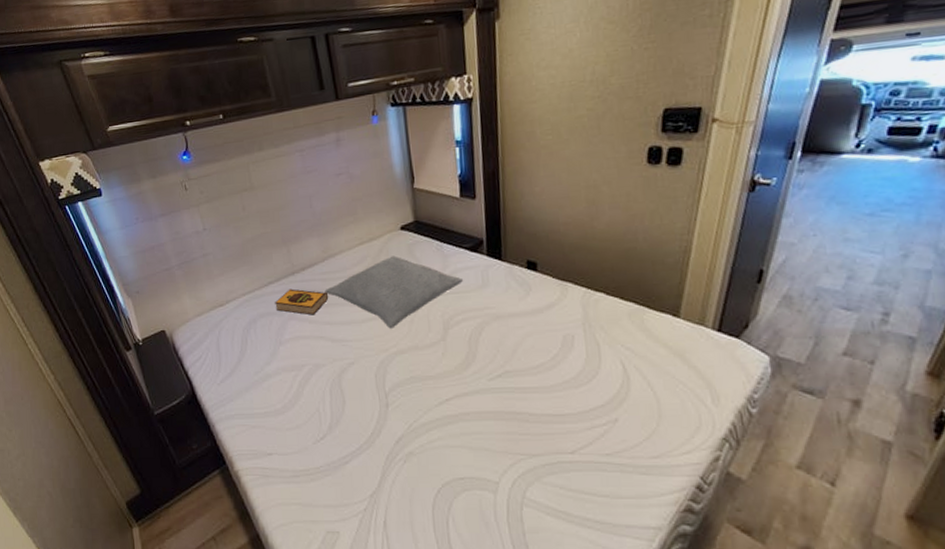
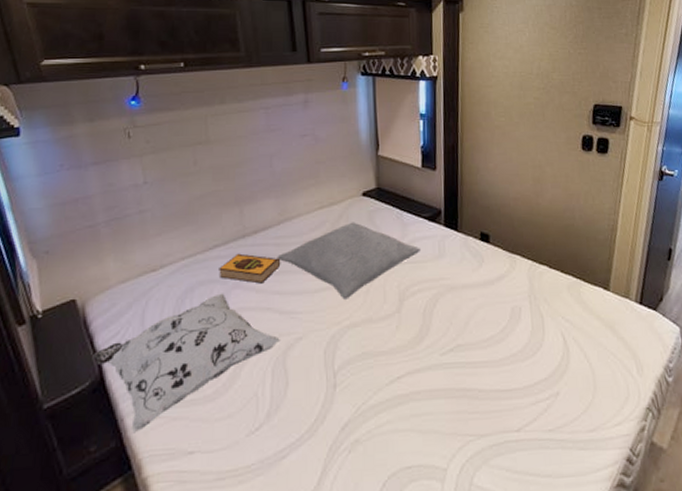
decorative pillow: none [185,324,334,437] -> present [94,293,280,434]

